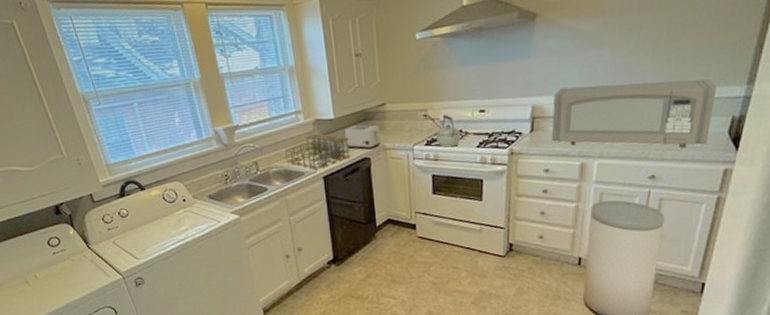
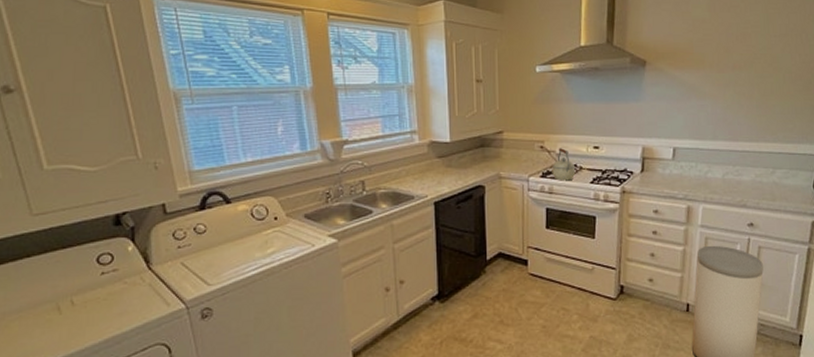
dish rack: present [285,134,350,170] -> none [396,156,464,195]
toaster: present [344,125,380,149] -> none [460,150,496,177]
microwave: present [551,79,717,148] -> none [660,132,801,199]

